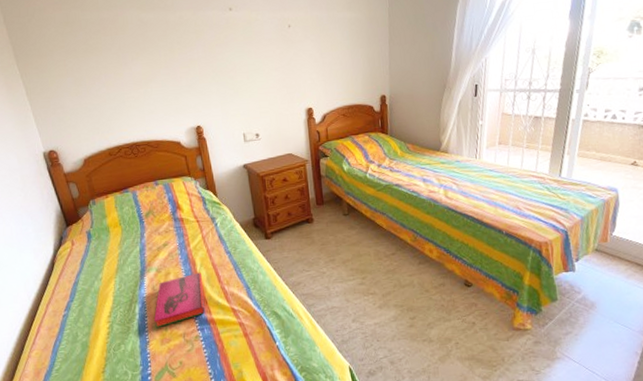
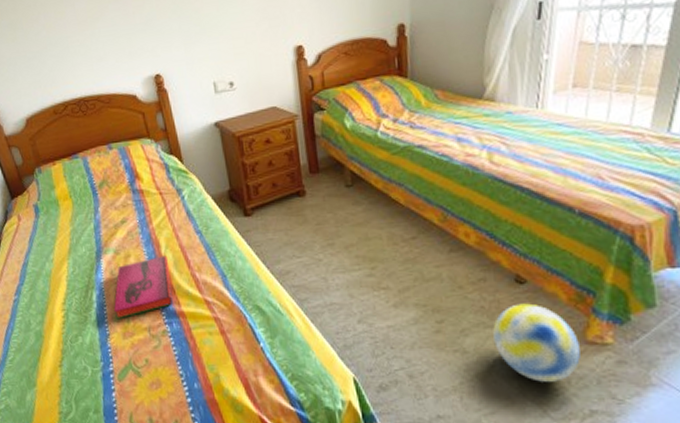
ball: none [450,301,510,361] -> present [493,303,580,382]

